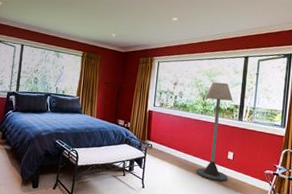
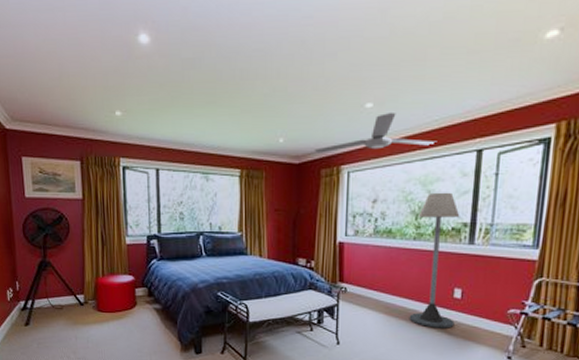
ceiling fan: none [136,25,219,50] -> present [314,112,437,154]

